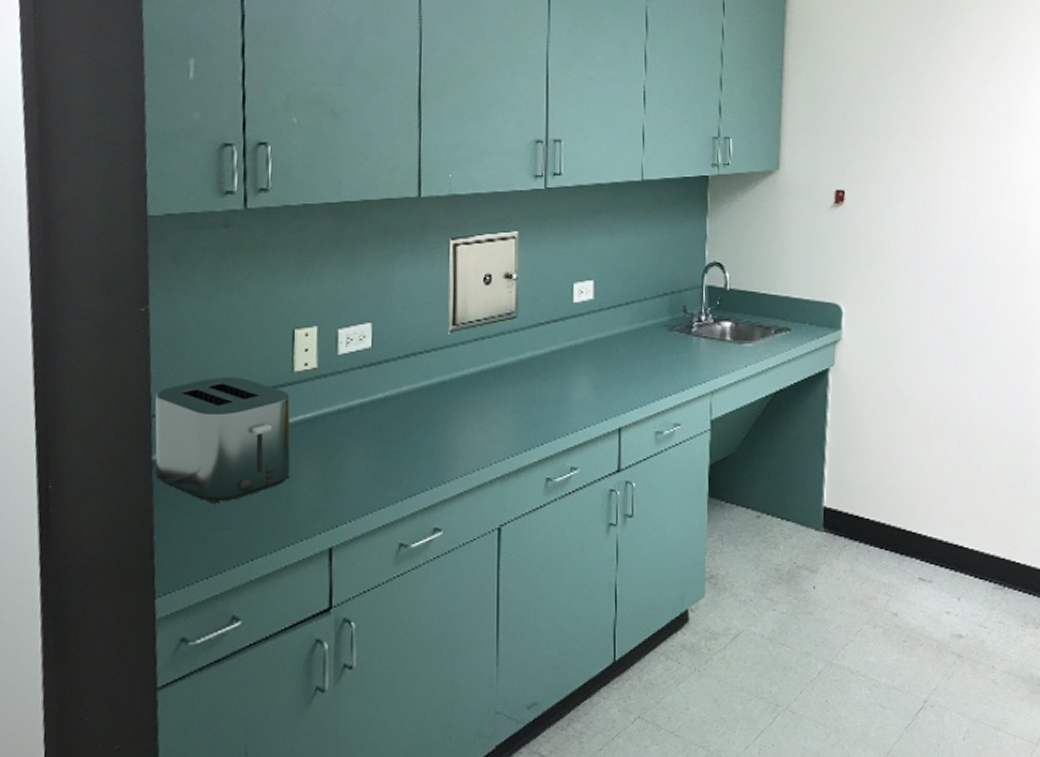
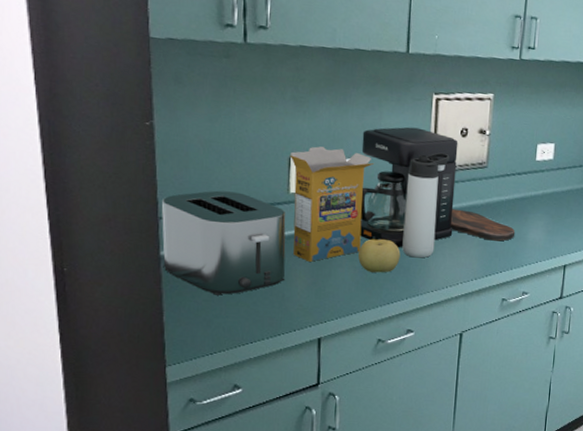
cereal box: none [293,314,388,452] -> present [289,146,375,262]
coffee maker: none [372,280,482,426] -> present [360,127,458,248]
fruit: none [373,416,422,459] -> present [358,238,401,273]
thermos bottle: none [423,306,473,436] -> present [402,152,450,258]
cutting board: none [479,371,556,406] -> present [451,209,516,242]

